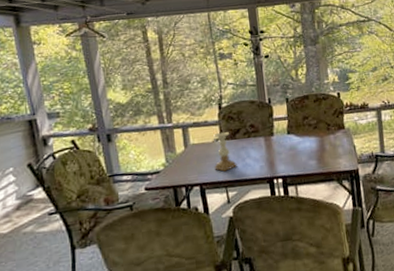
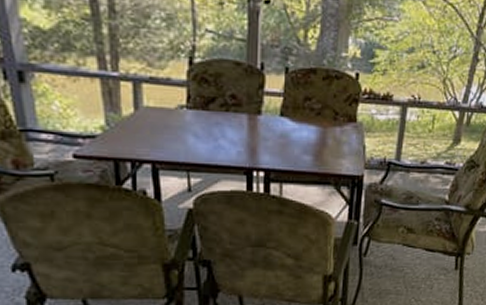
candle holder: present [214,131,237,172] -> none [174,97,206,151]

